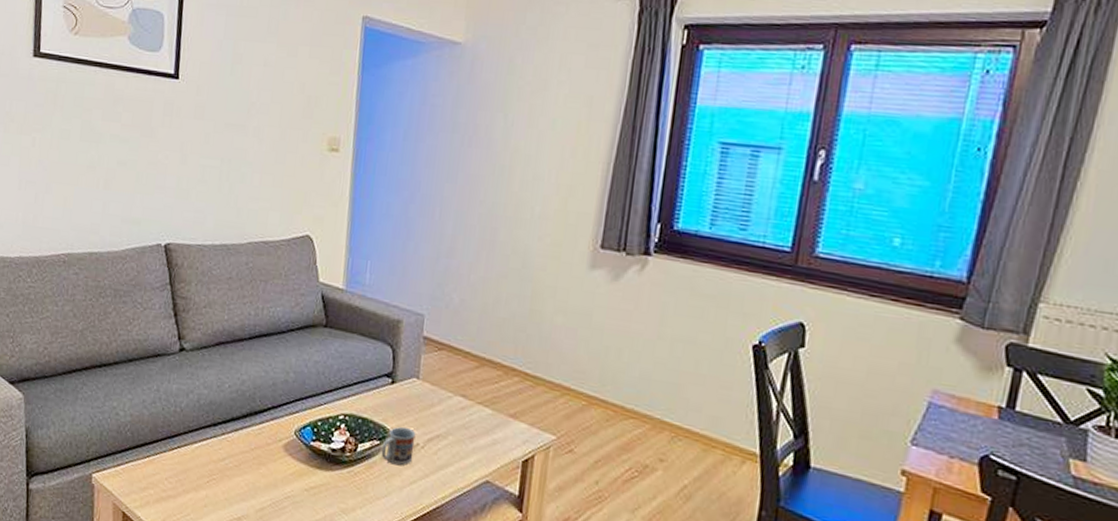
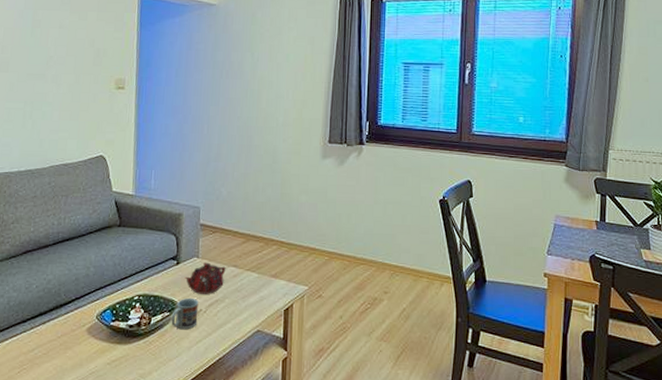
teapot: none [400,385,452,427] -> present [184,262,226,294]

